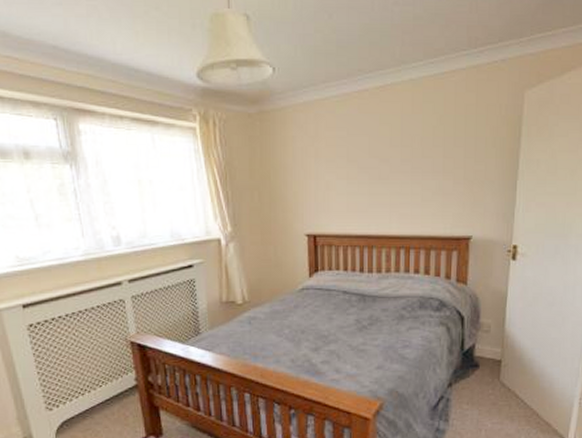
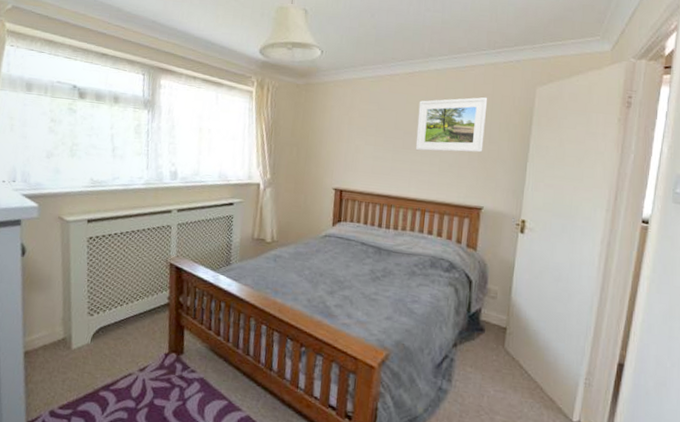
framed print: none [393,108,472,180] -> present [415,97,488,153]

